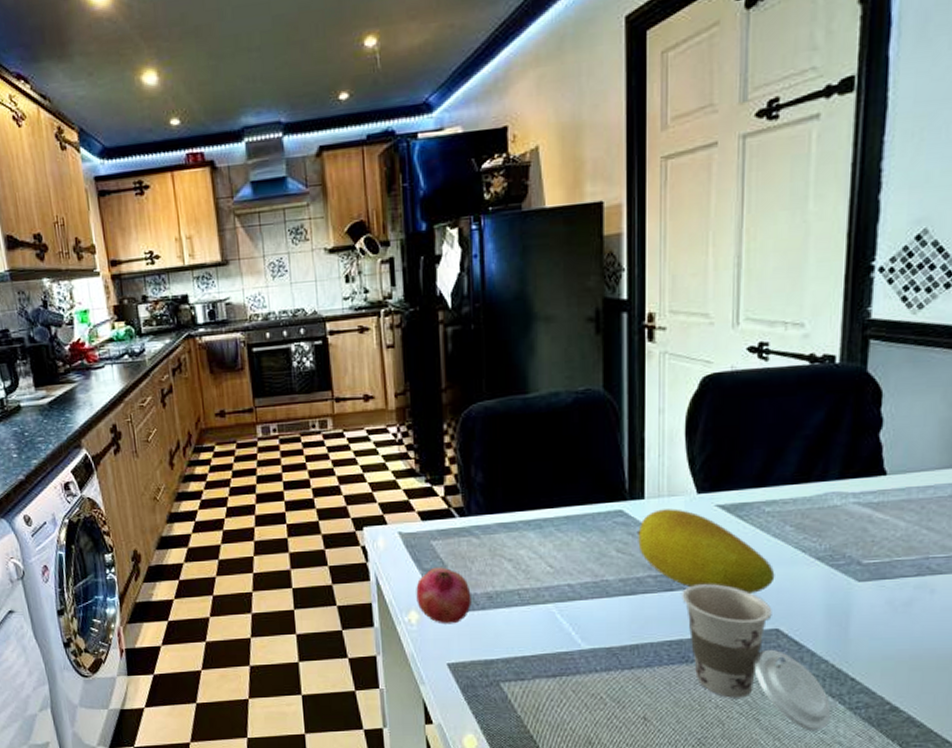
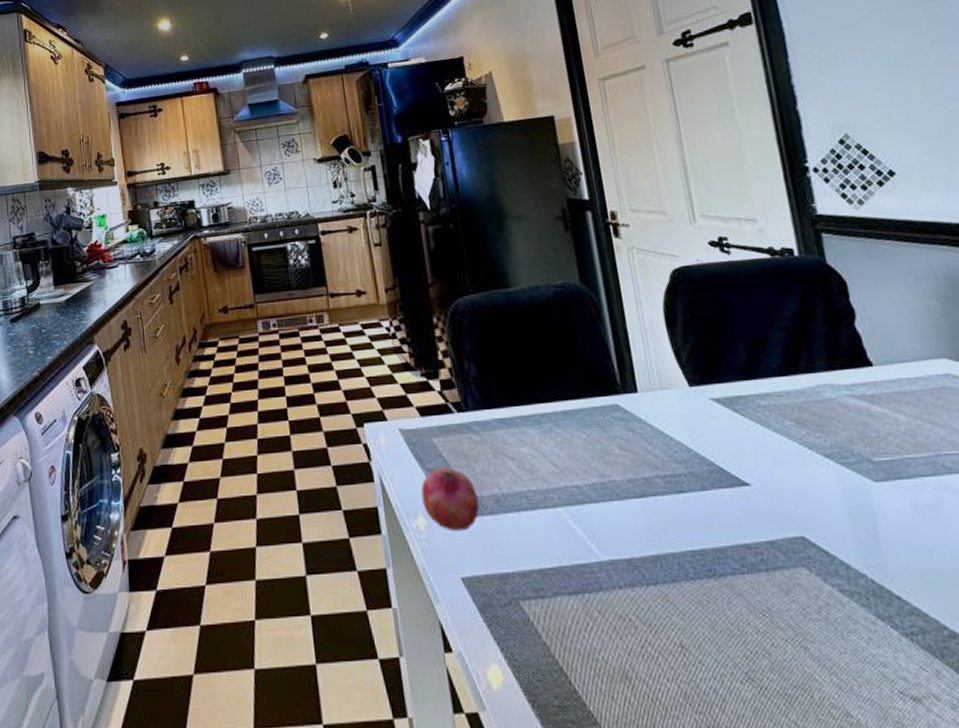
fruit: present [636,508,775,593] -> none [636,402,787,495]
cup: present [682,584,831,732] -> none [694,485,888,664]

